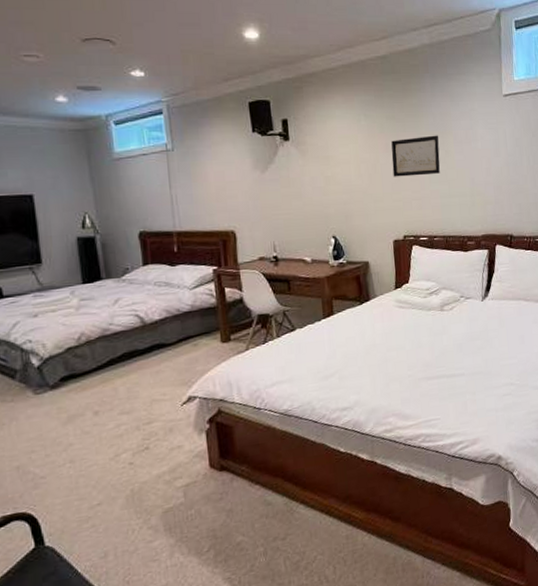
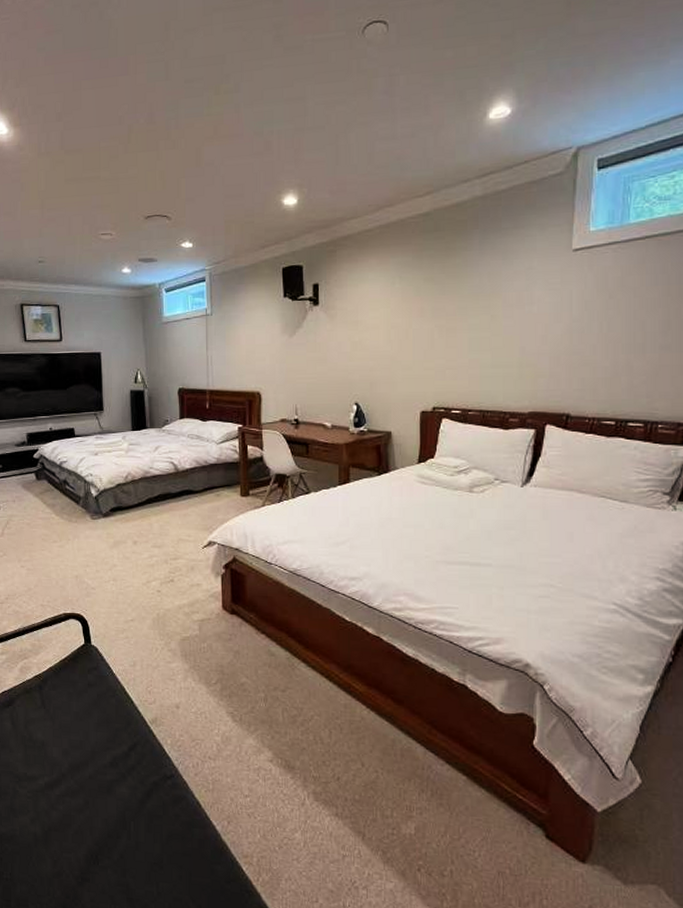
wall art: present [391,135,440,177] -> none [426,298,485,344]

